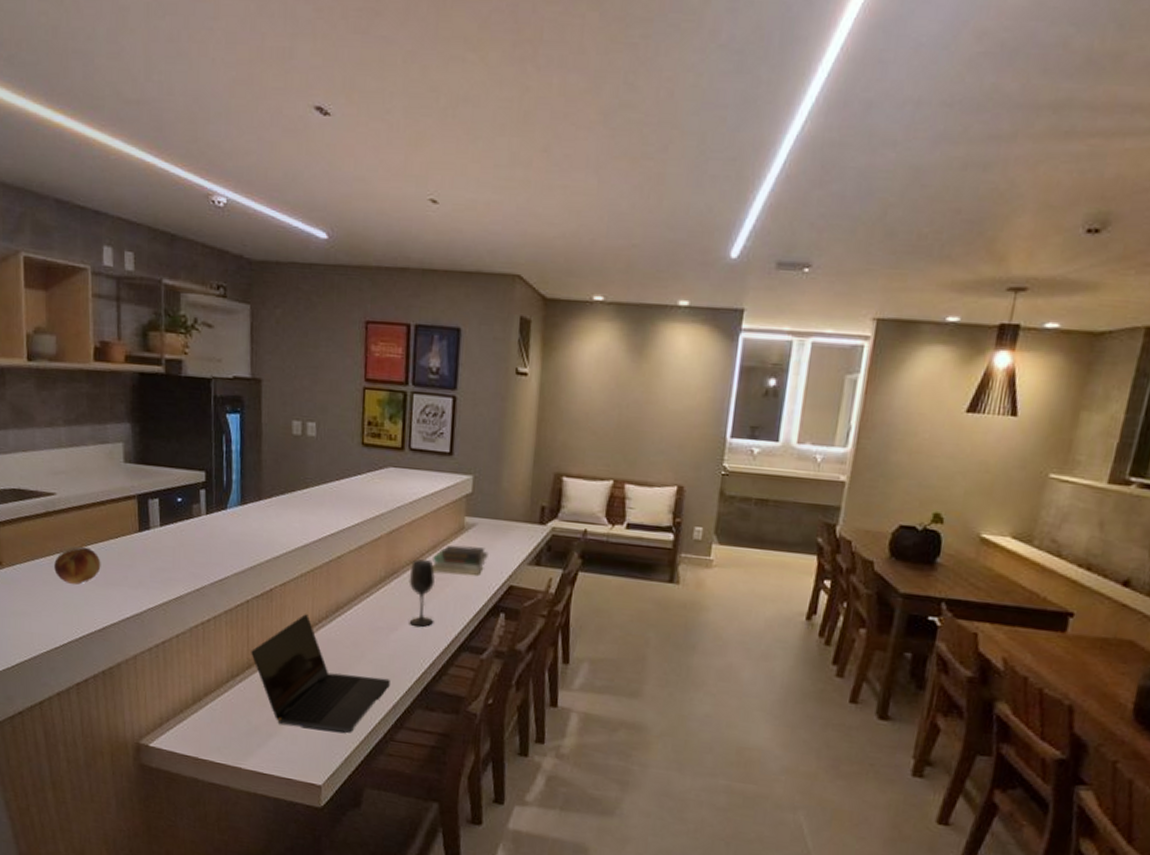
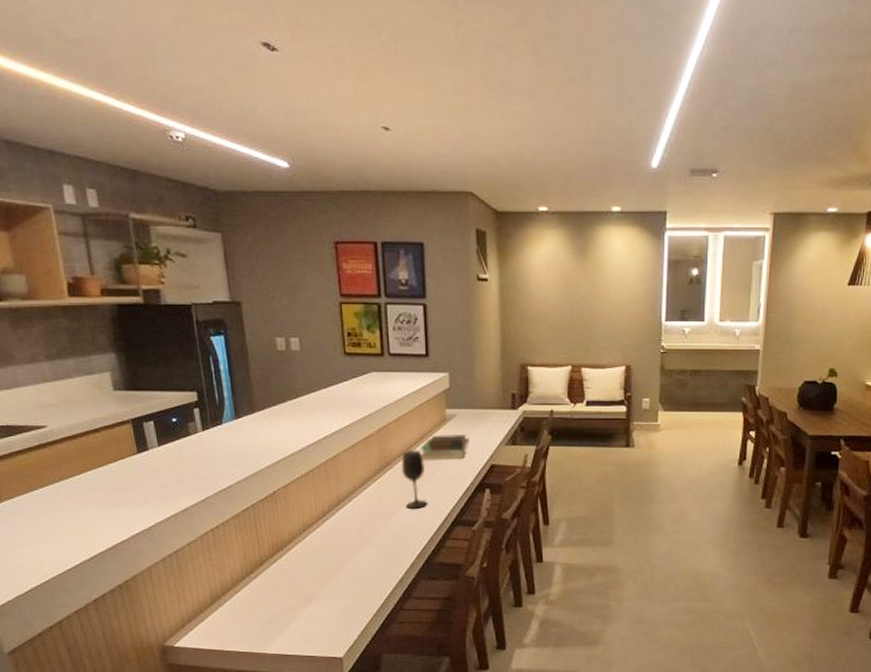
fruit: present [54,546,101,585] -> none [54,473,104,510]
laptop: present [251,614,390,733] -> none [262,510,395,611]

